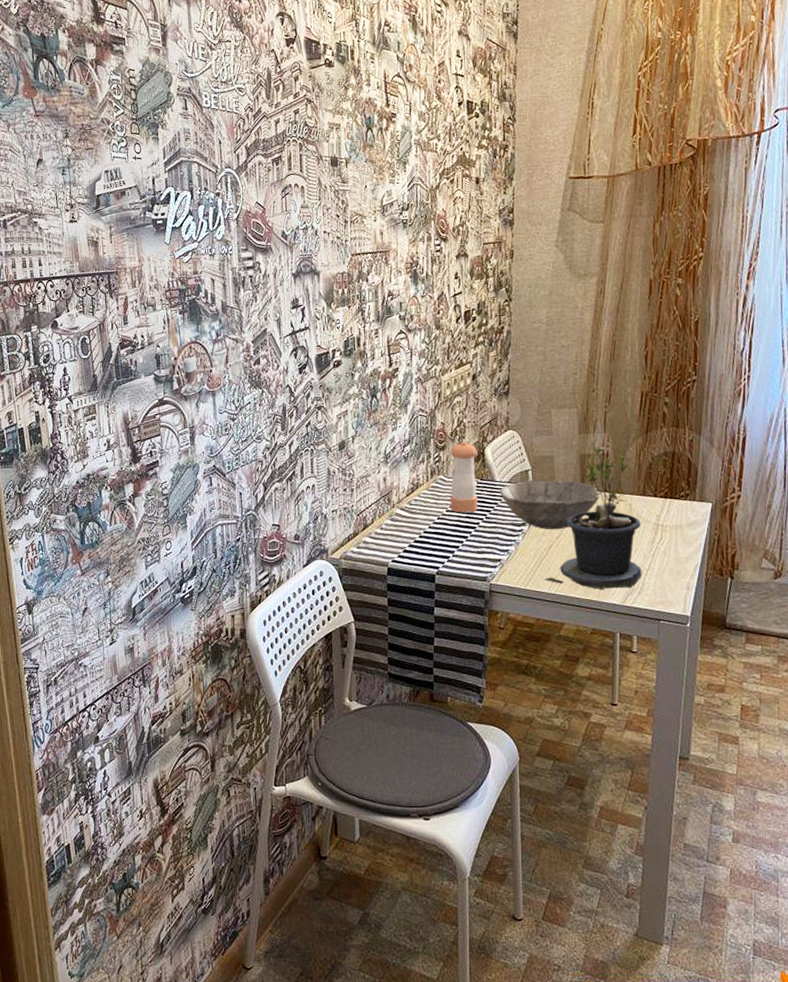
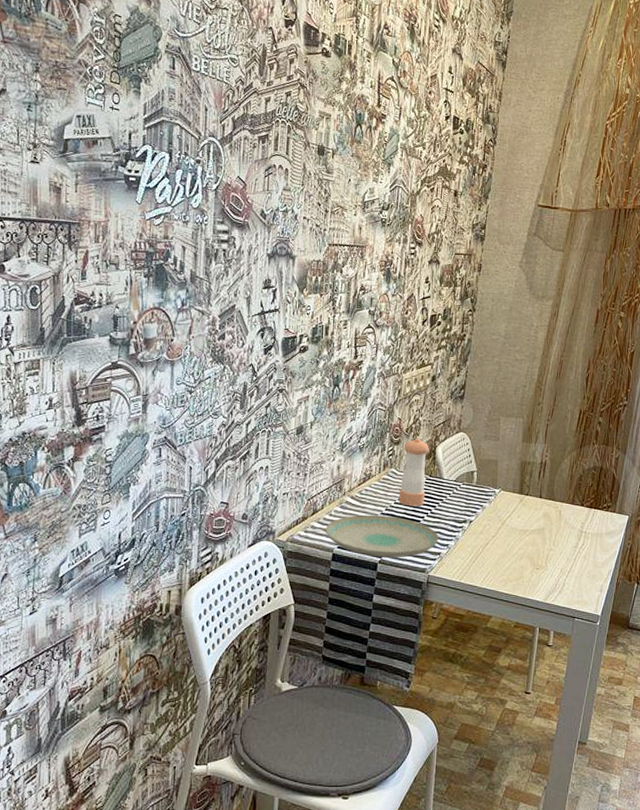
plate: none [378,524,498,569] -> present [325,514,439,558]
bowl: present [500,480,601,530] -> none [446,481,536,529]
potted plant: present [544,444,642,589] -> none [478,454,568,587]

